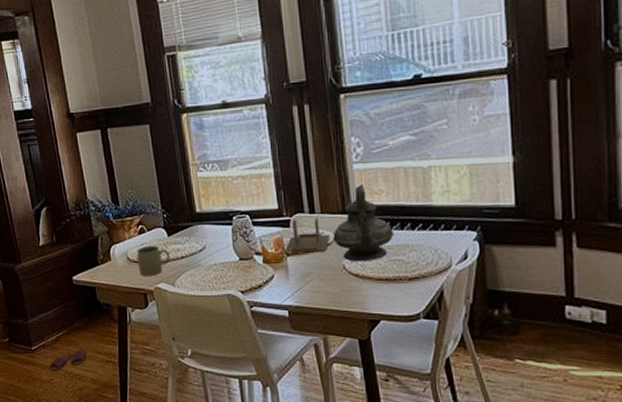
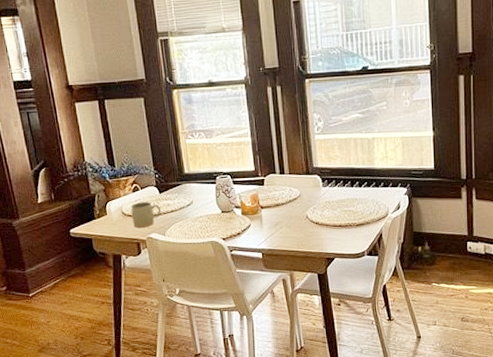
slippers: present [50,348,87,371] -> none [47,293,83,314]
napkin holder: present [284,218,330,253] -> none [259,178,296,207]
teapot: present [333,184,394,261] -> none [298,151,346,212]

